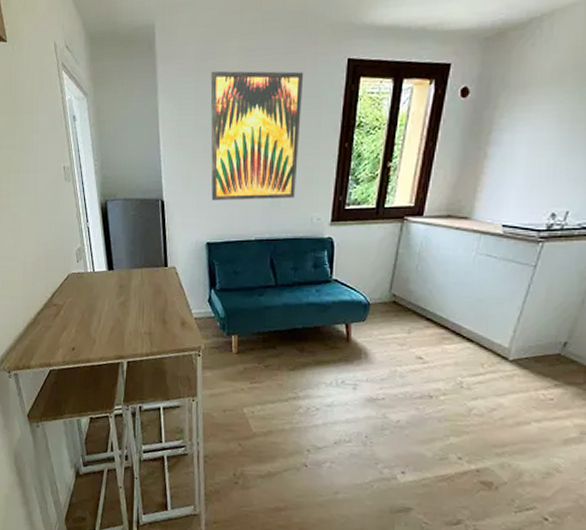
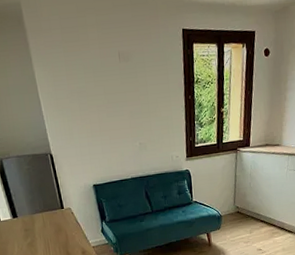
wall art: present [210,70,304,201] -> none [76,40,158,151]

